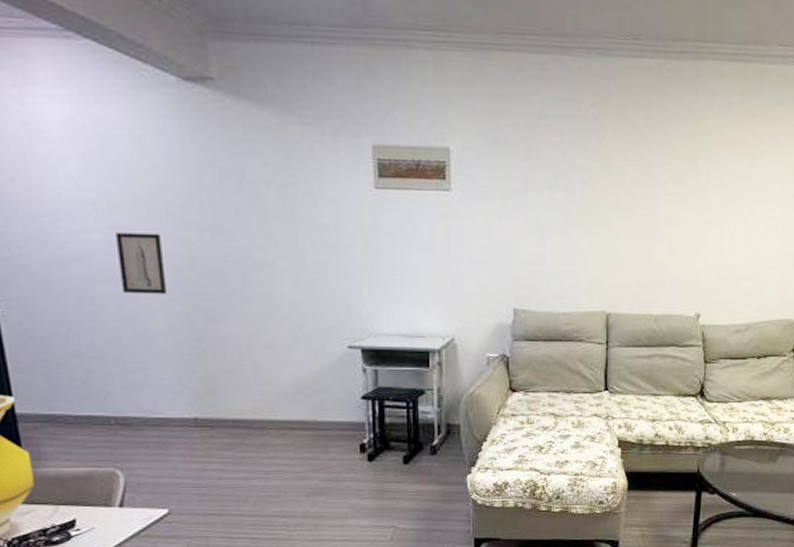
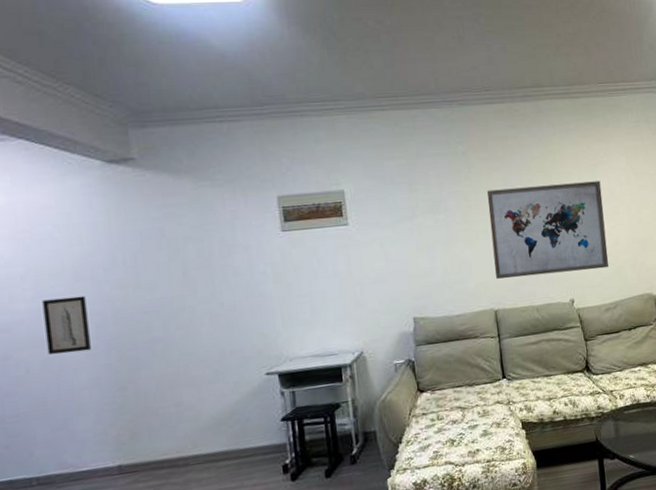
wall art: none [612,169,758,283] -> present [487,181,609,279]

